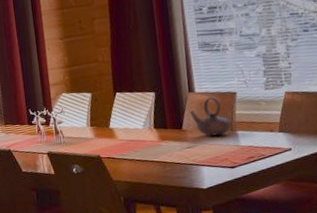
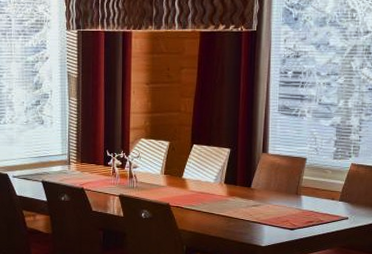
teapot: present [190,97,231,136] -> none [261,160,297,197]

